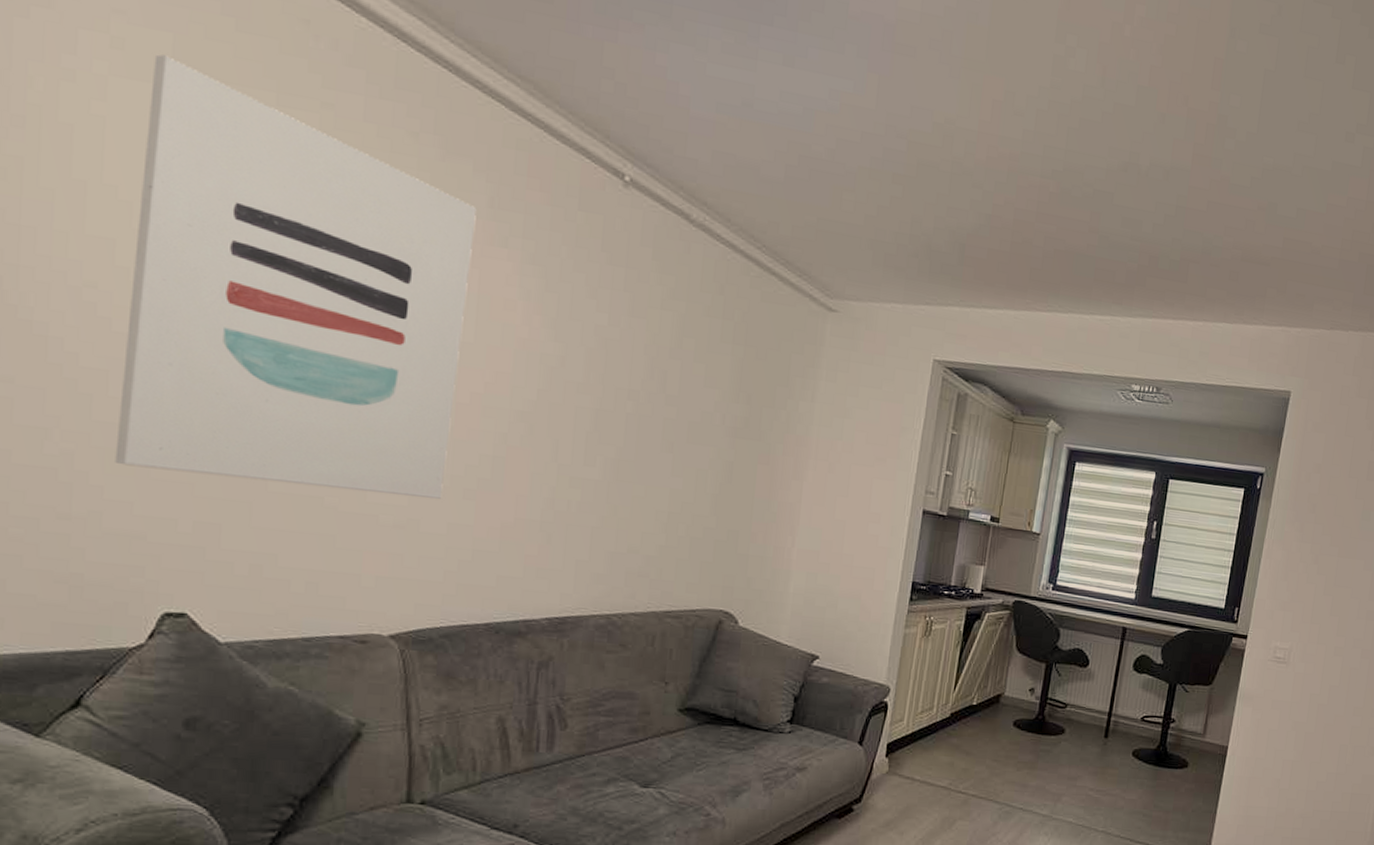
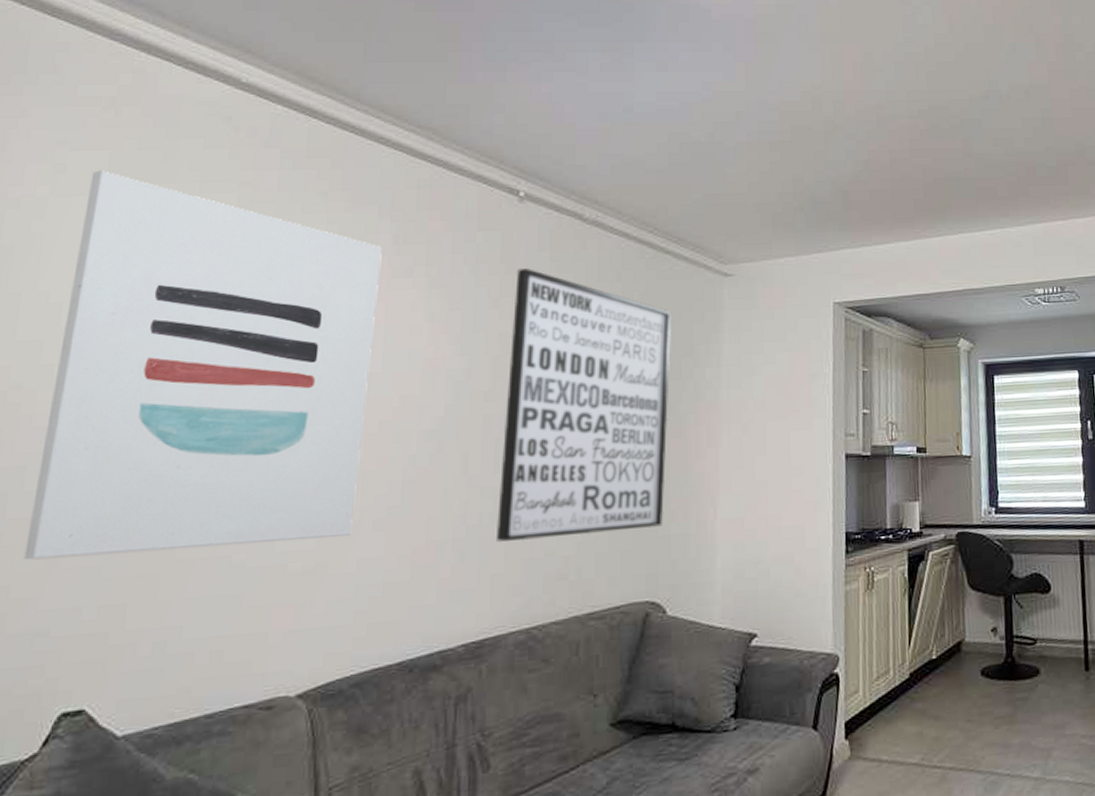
wall art: none [583,261,772,545] -> present [497,268,672,542]

